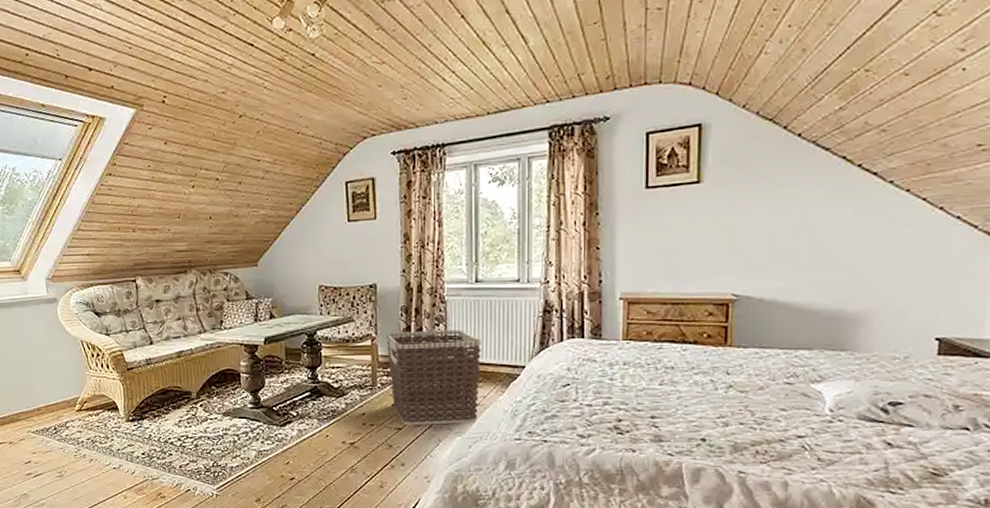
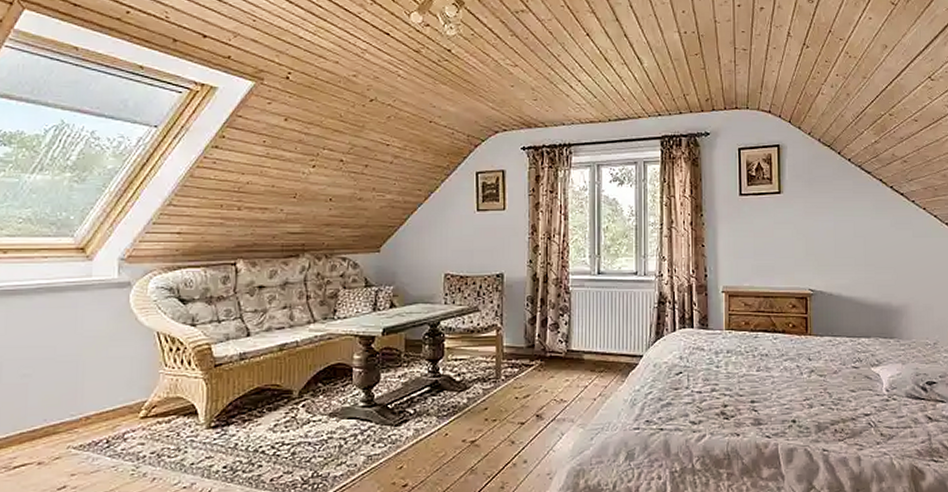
clothes hamper: present [387,330,481,426] -> none [512,320,602,420]

